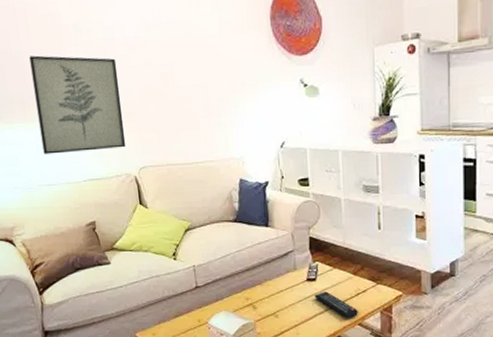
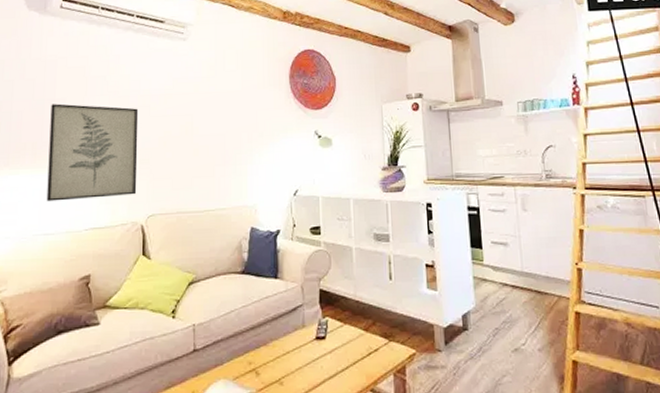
remote control: present [314,291,358,319] -> none [323,351,370,384]

